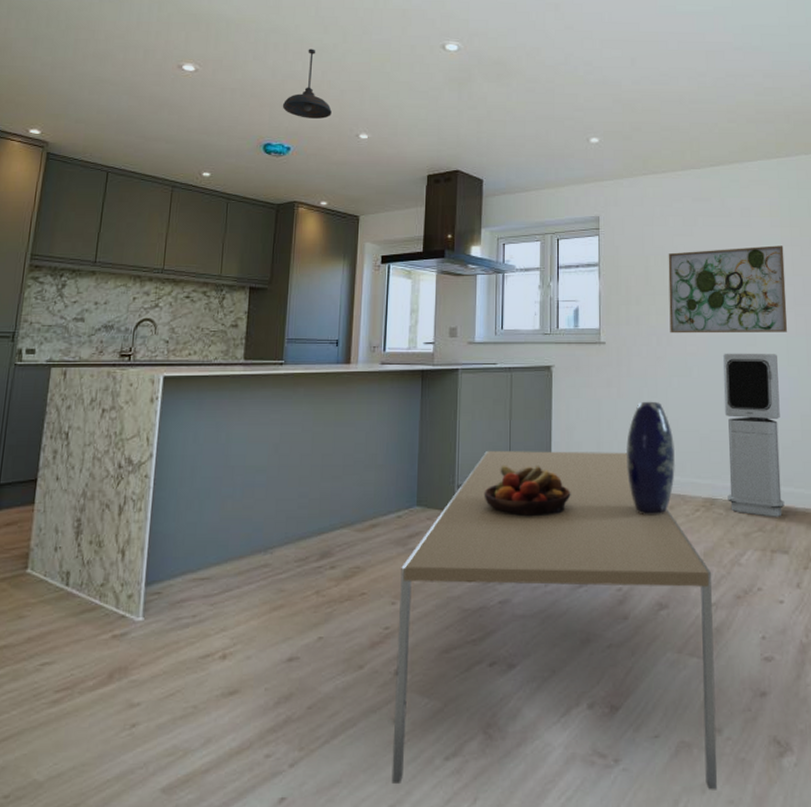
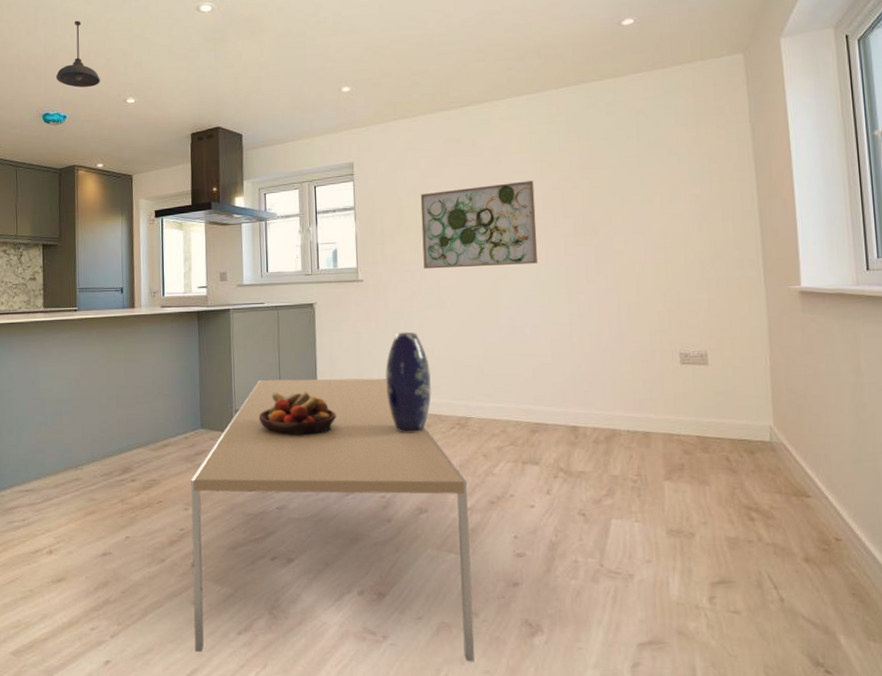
air purifier: present [722,353,785,517] -> none [474,284,535,433]

